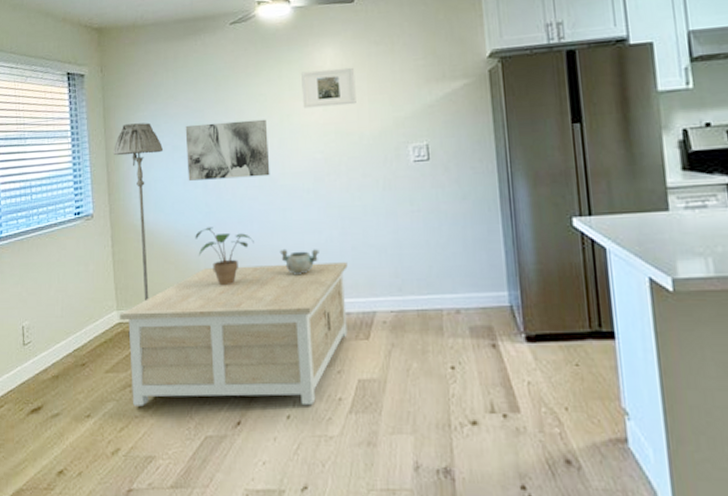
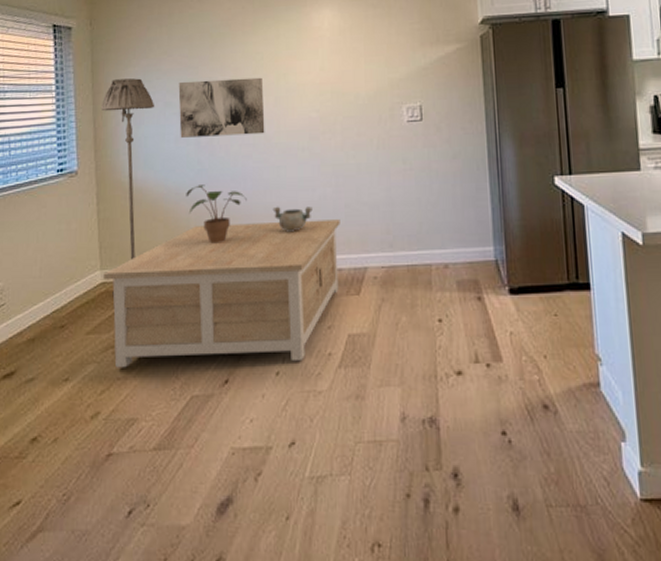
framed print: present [301,67,356,109] -> none [299,28,353,68]

